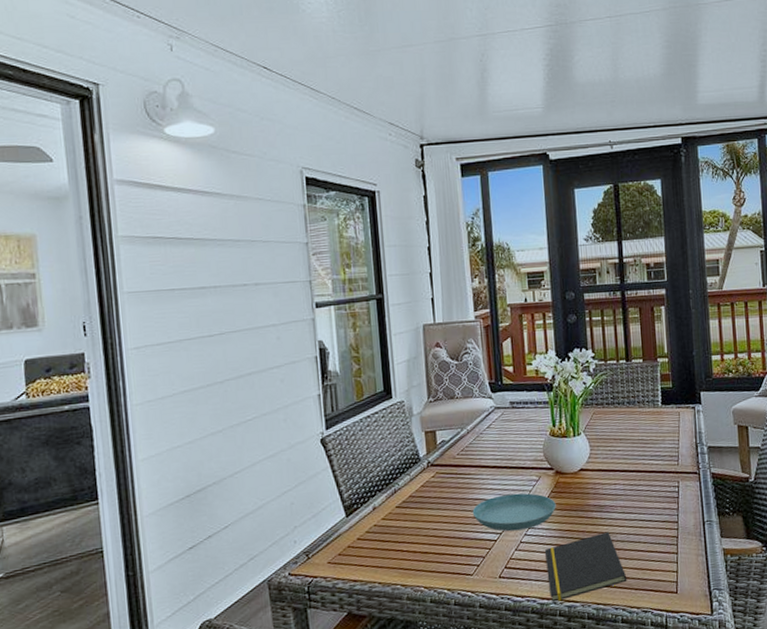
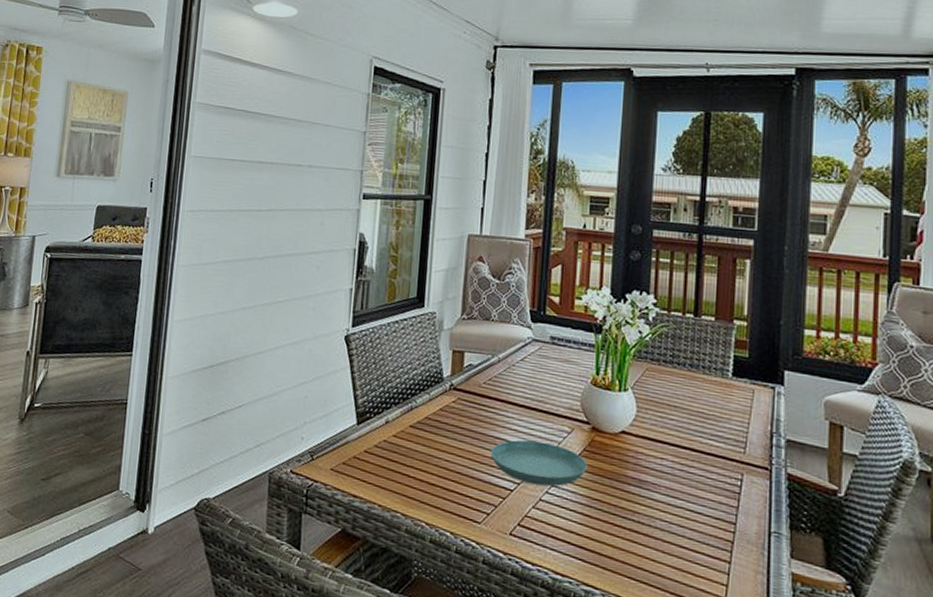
notepad: present [544,531,627,602] -> none [565,513,662,582]

